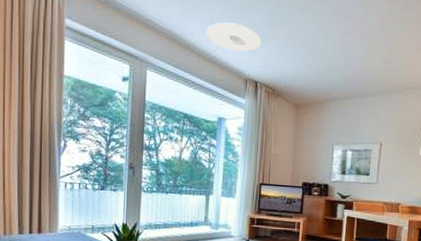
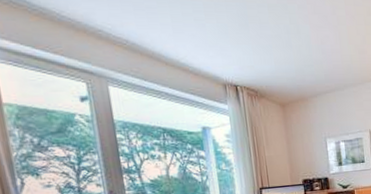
ceiling light: present [206,22,261,52] -> none [170,26,233,56]

